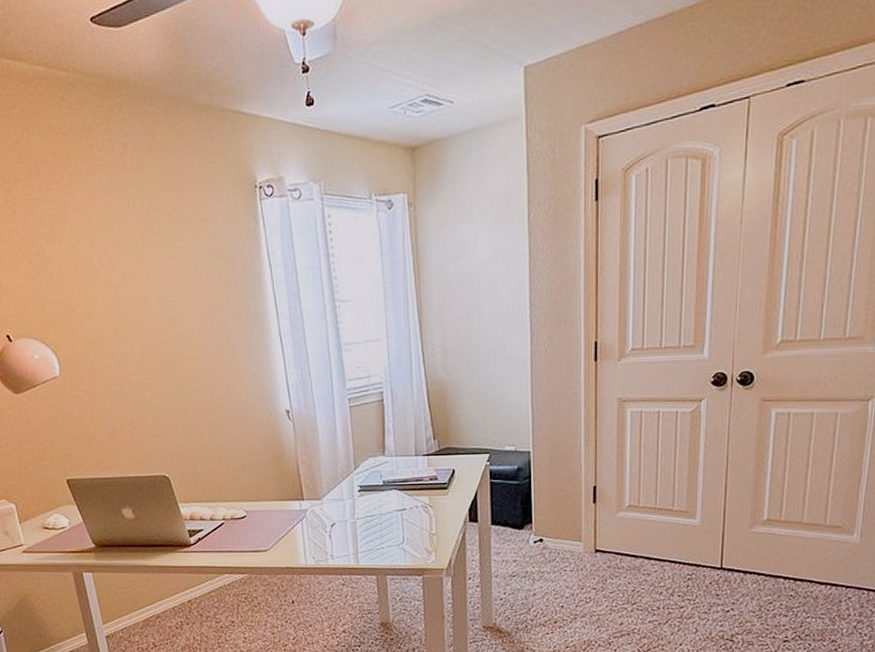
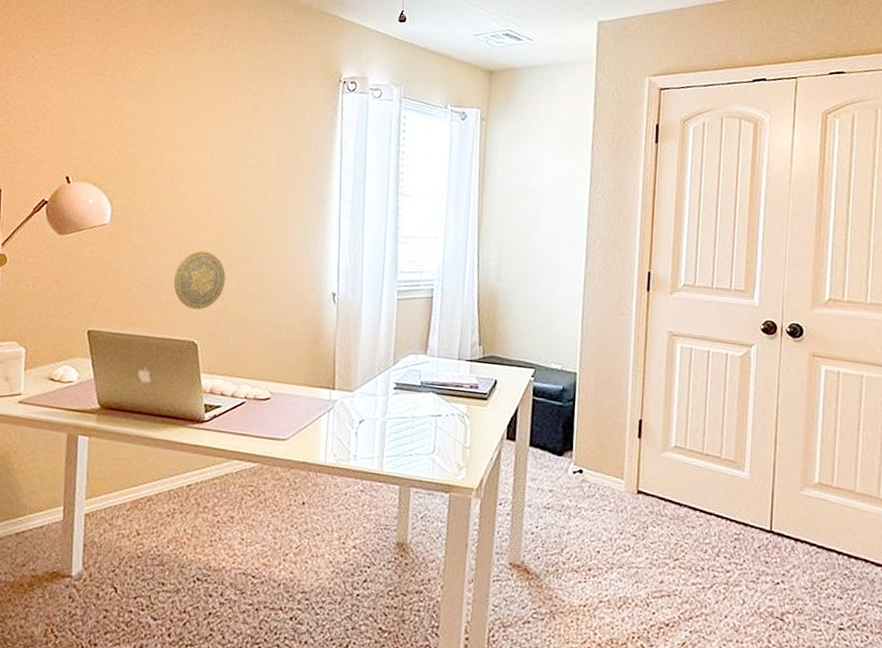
decorative plate: none [133,388,183,445] -> present [173,250,226,310]

